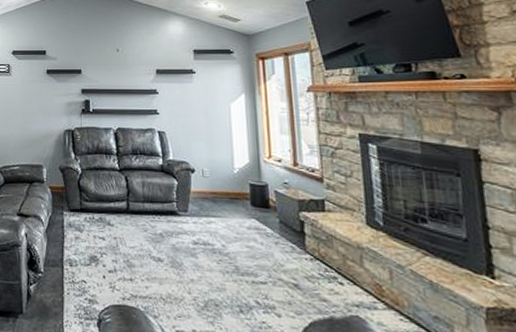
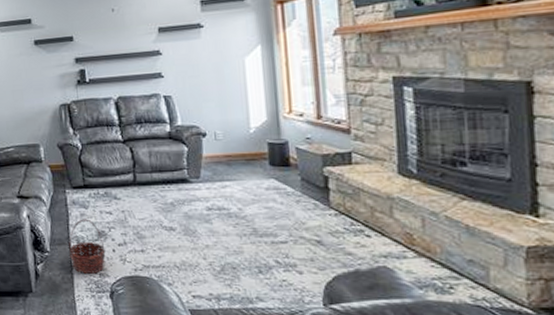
basket: none [61,242,96,300] -> present [68,219,106,274]

